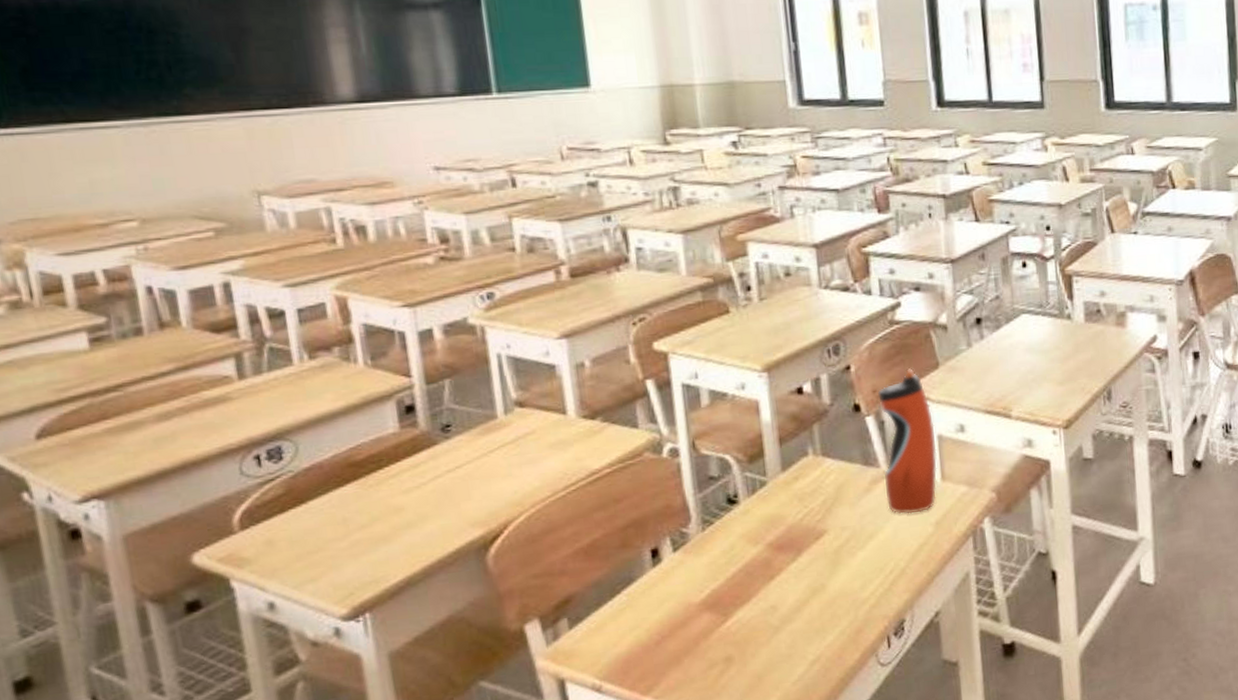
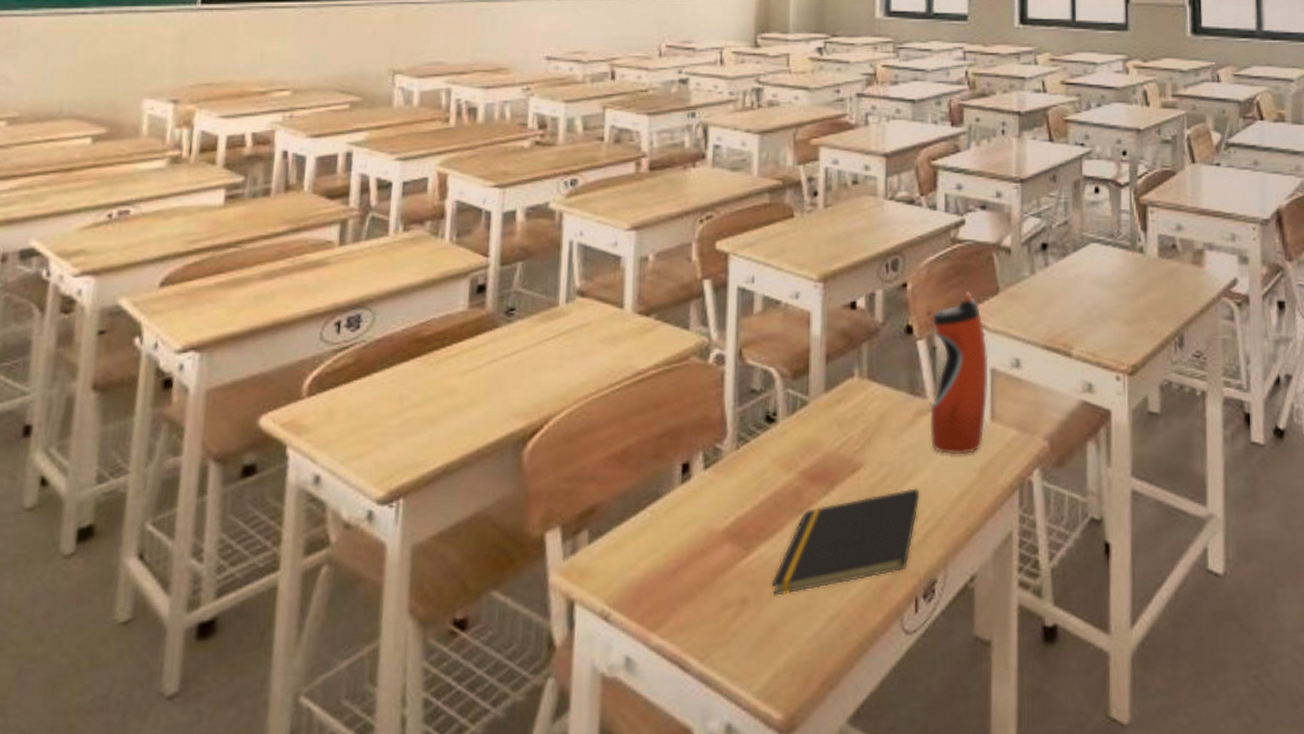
notepad: none [752,545,883,651] -> present [771,488,920,596]

